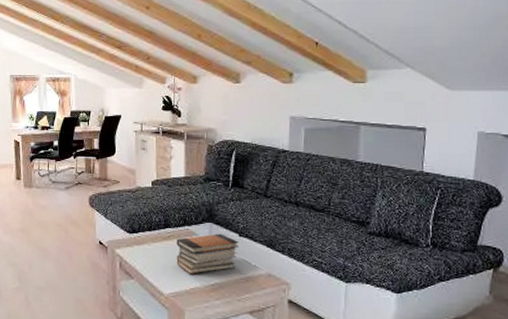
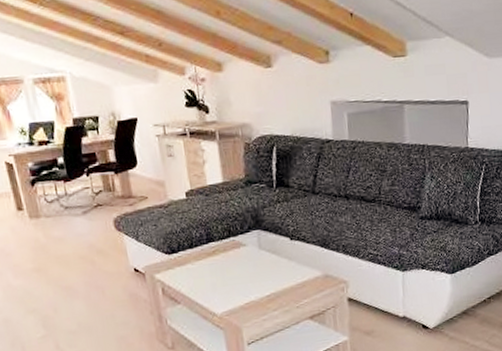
book stack: present [176,233,239,274] -> none [223,240,292,289]

